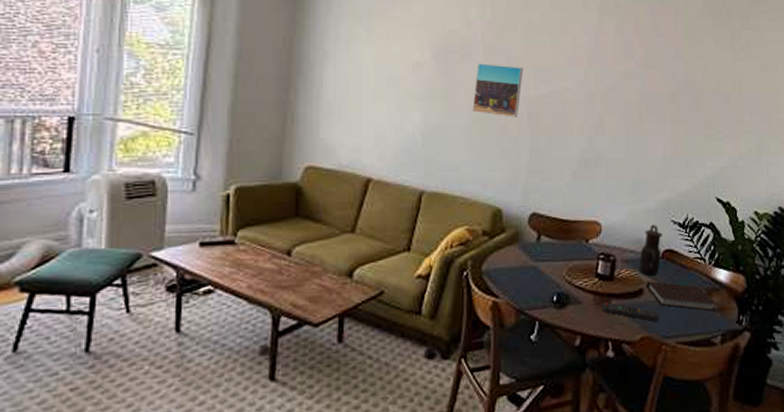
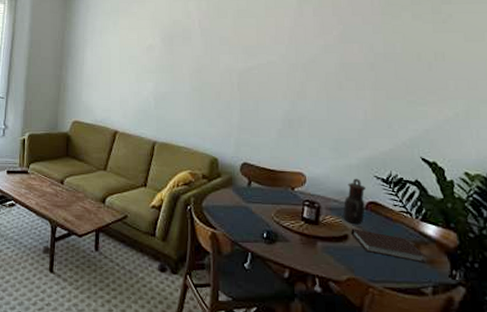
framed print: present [472,63,523,117] -> none [192,44,233,86]
remote control: present [601,302,659,322] -> none [308,243,365,266]

